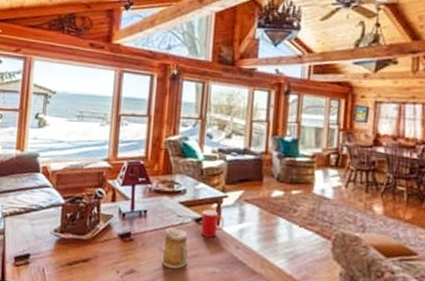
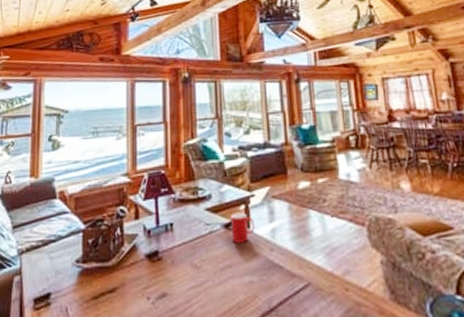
mug: present [162,227,188,270] -> none [195,238,222,286]

